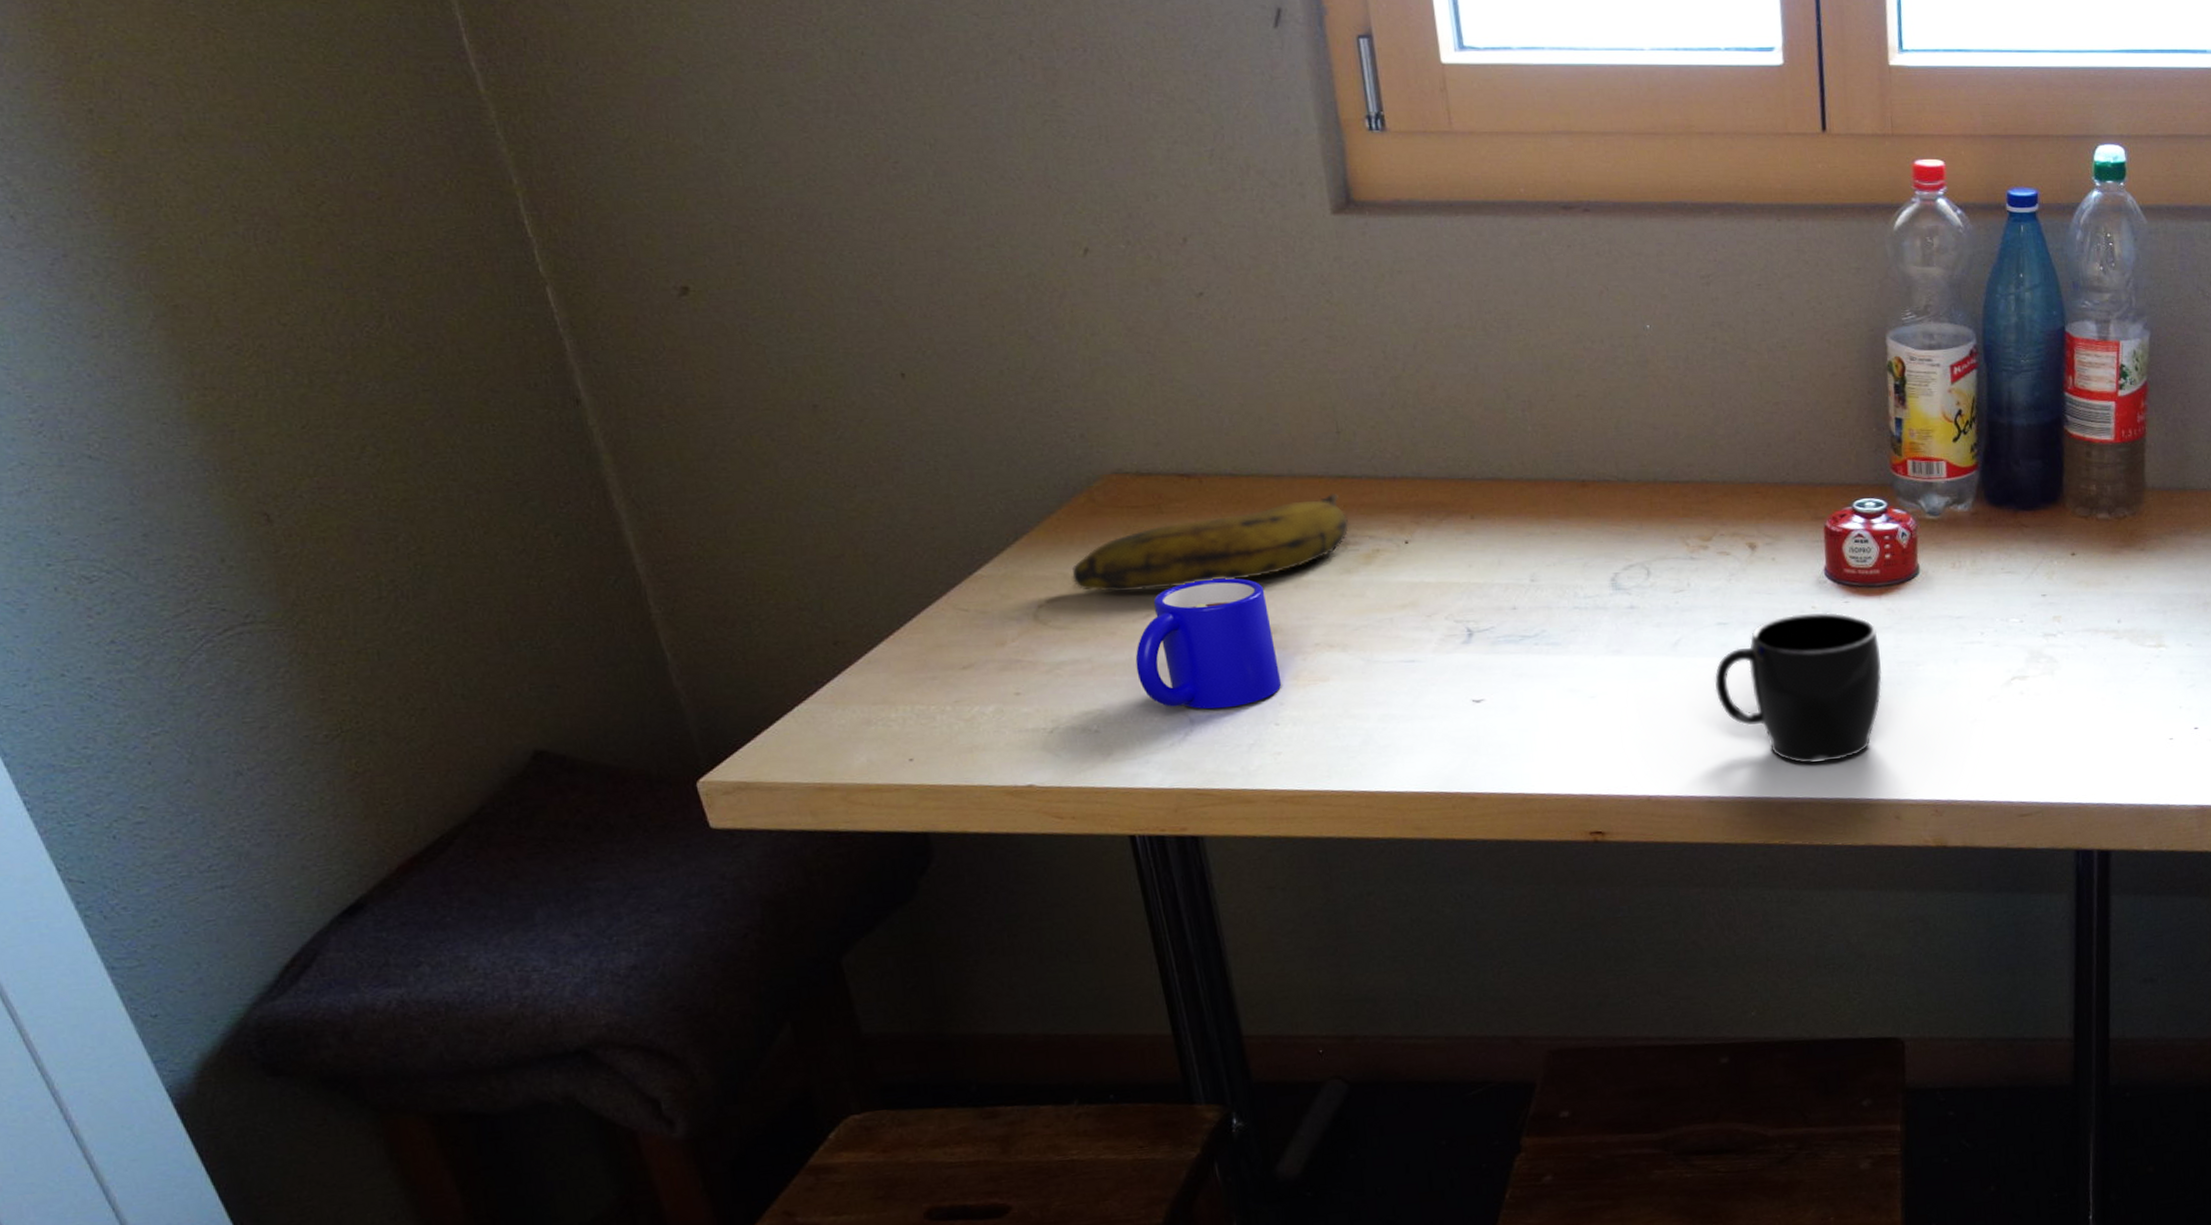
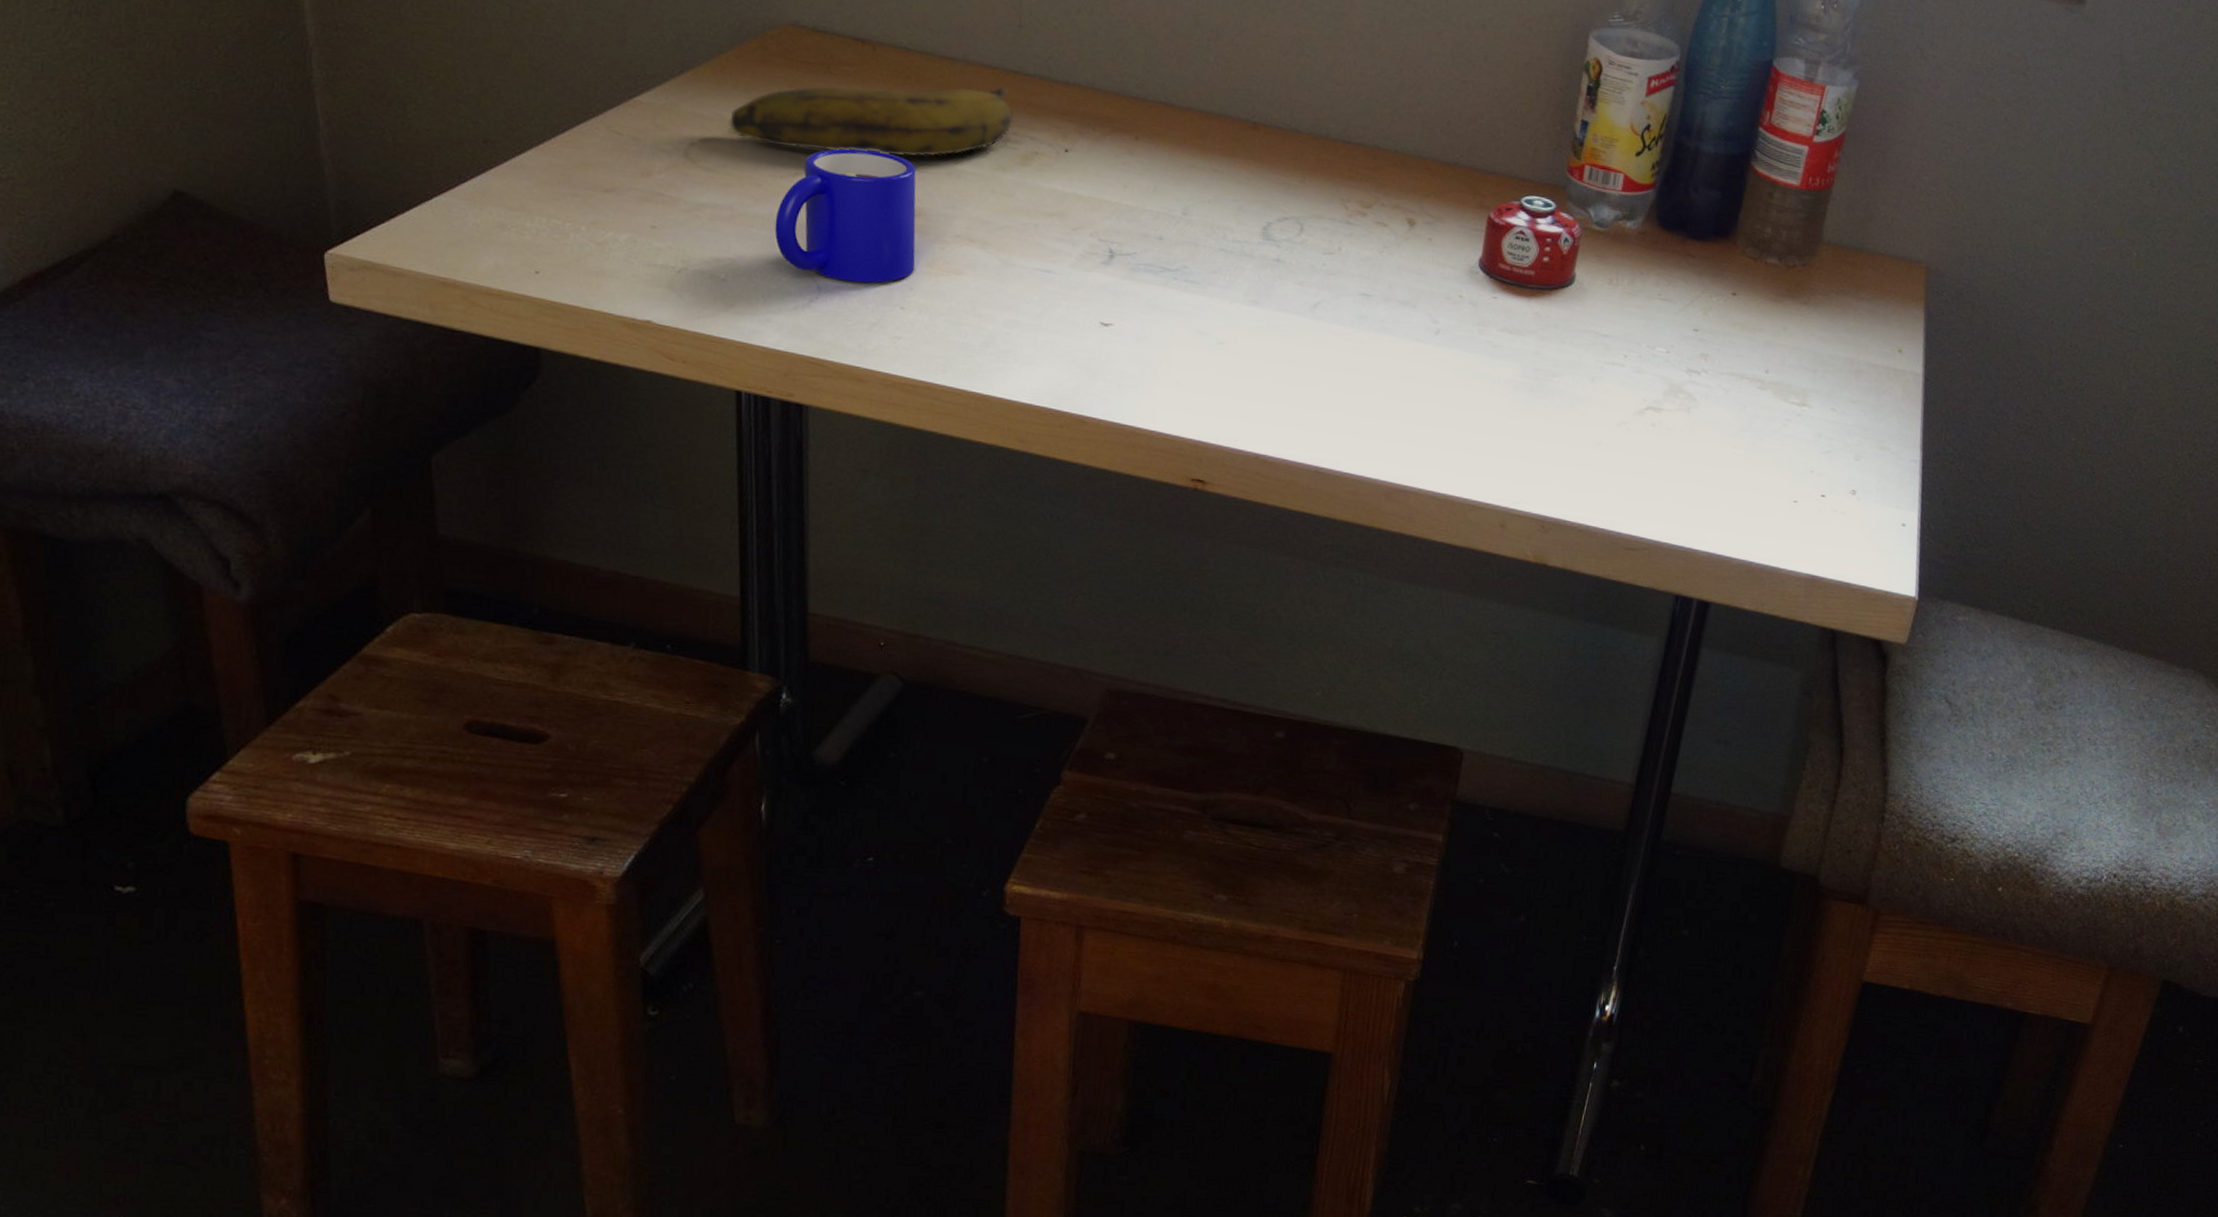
mug: present [1714,612,1882,764] -> none [1344,299,1520,457]

